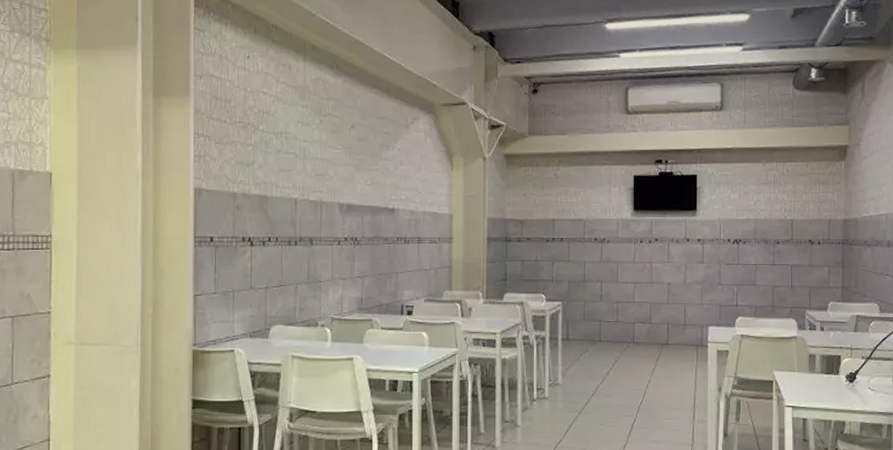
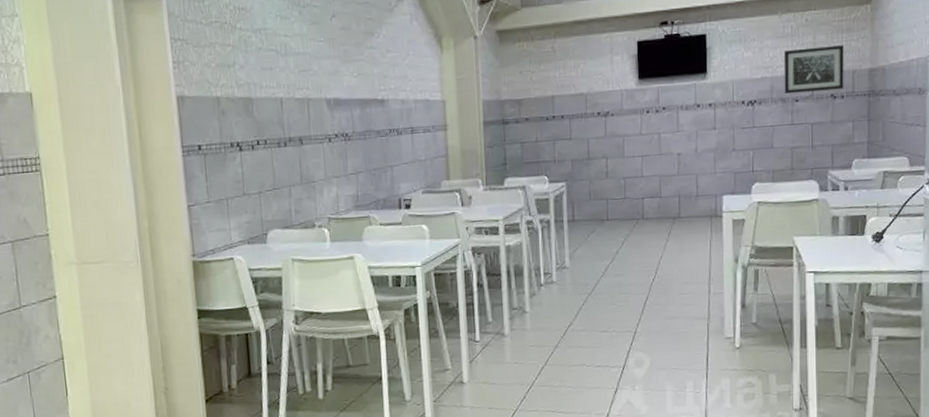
wall art: none [766,195,821,236] -> present [783,45,844,94]

